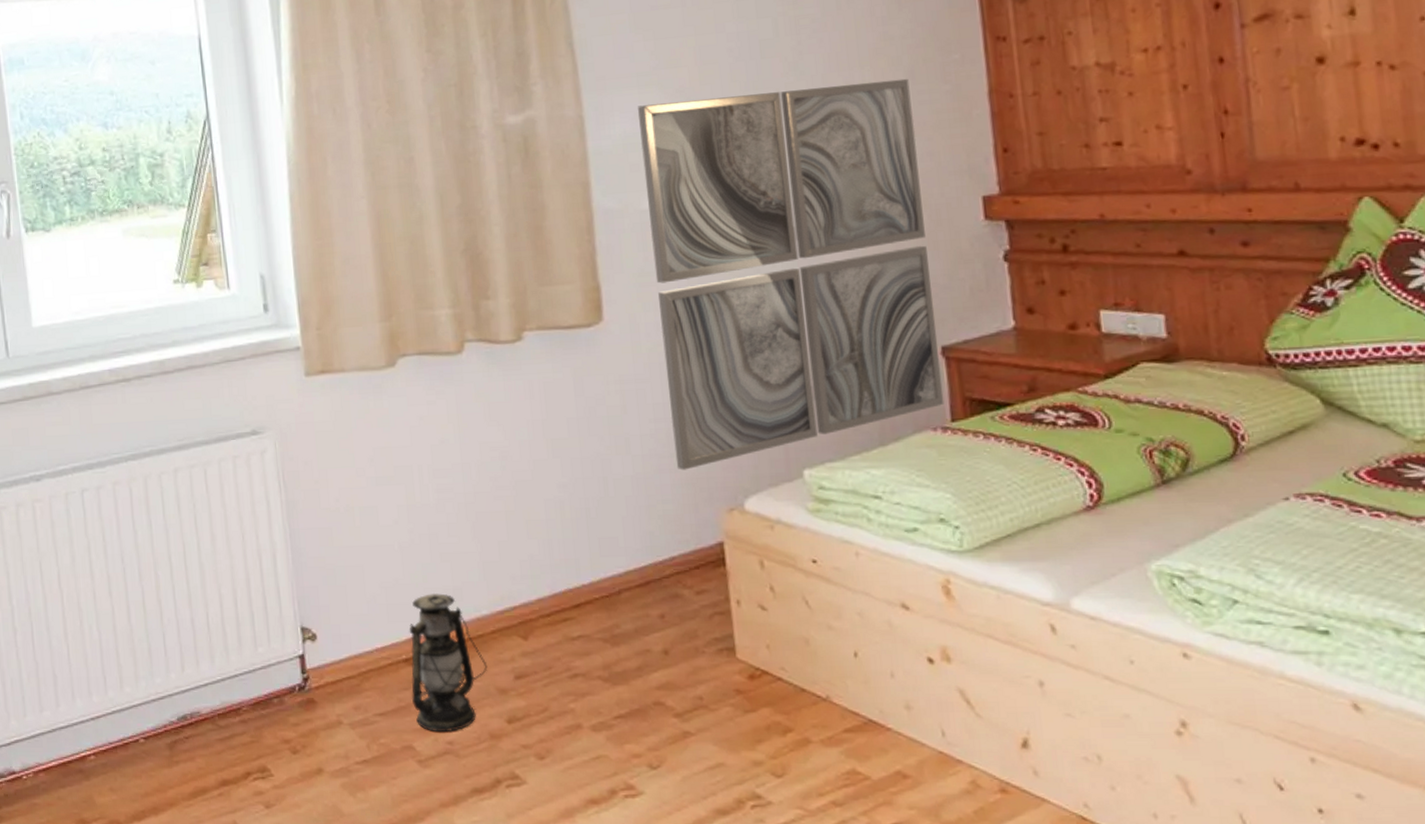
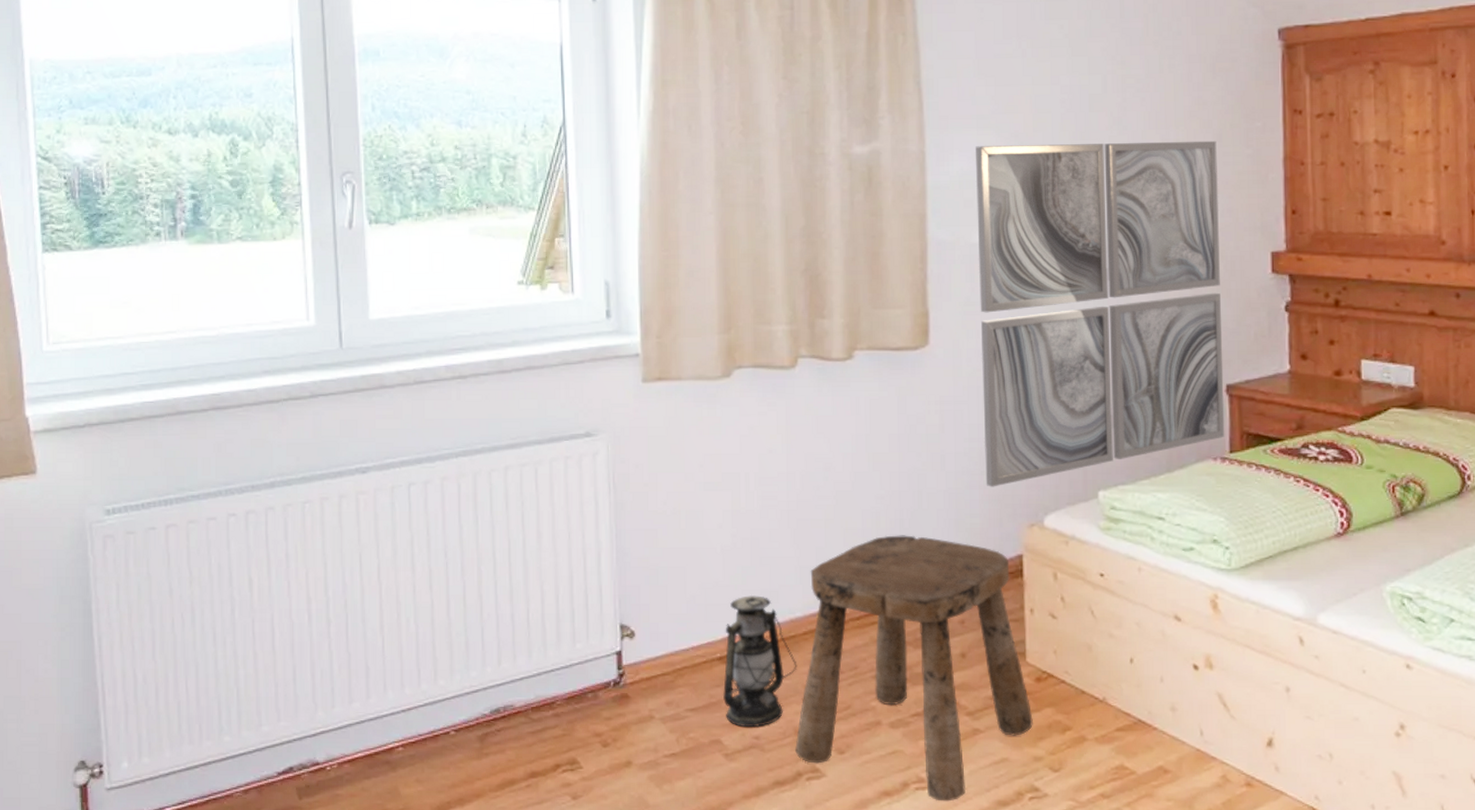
stool: none [491,524,749,810] -> present [795,535,1033,802]

